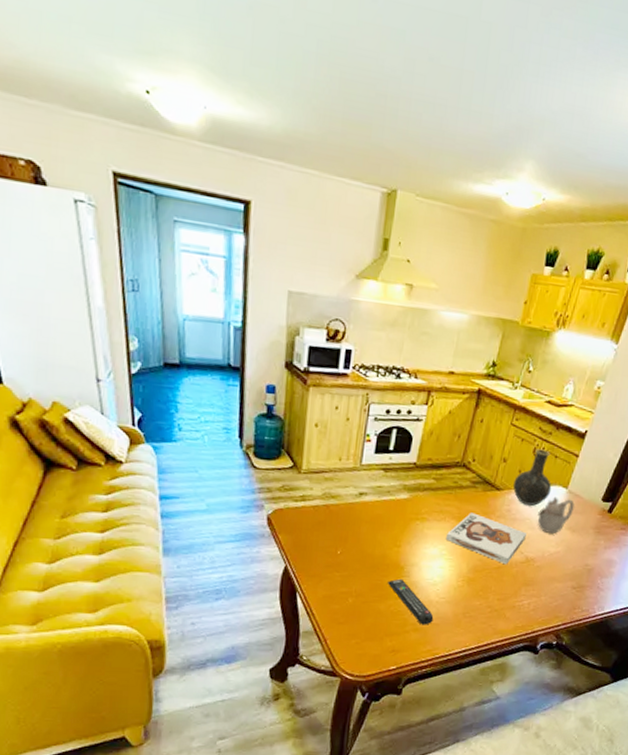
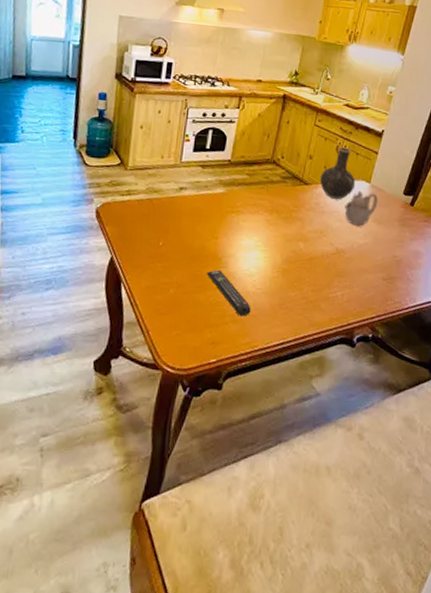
board game: present [445,513,528,565] -> none [259,206,336,256]

